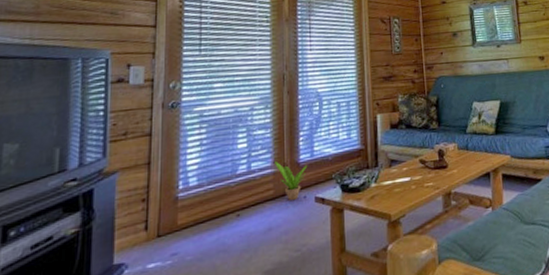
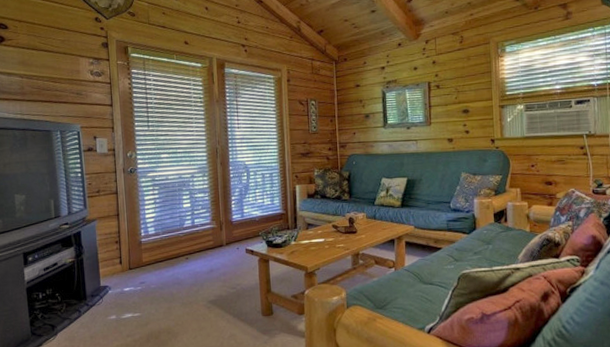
potted plant: present [275,162,308,201] -> none [213,220,239,251]

